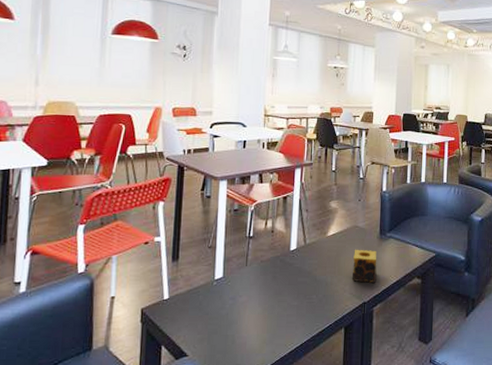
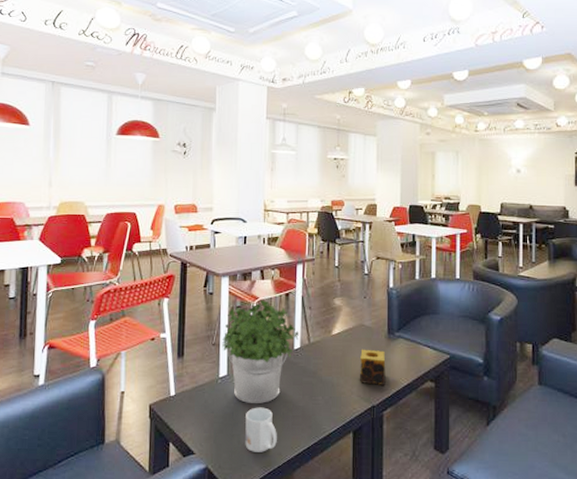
potted plant: none [218,203,295,305] -> present [222,300,299,404]
mug: none [239,307,271,351] -> present [245,407,277,452]

